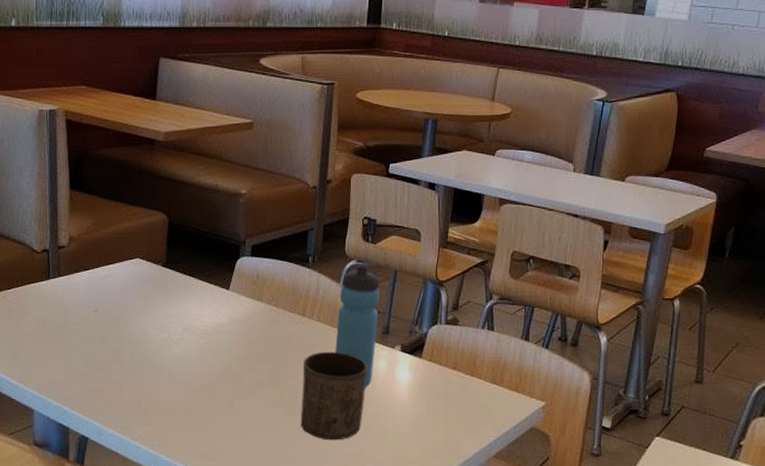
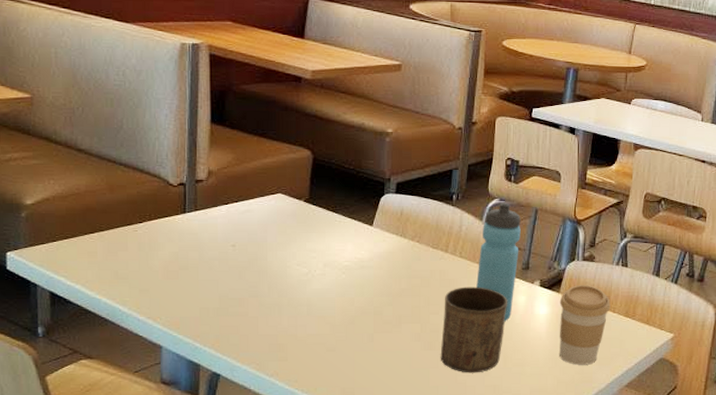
coffee cup: none [422,350,476,434] -> present [559,285,611,365]

